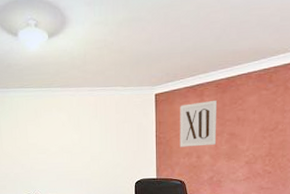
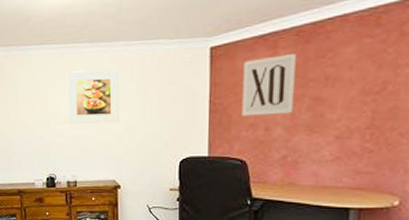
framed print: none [43,110,87,154] -> present [67,70,119,124]

